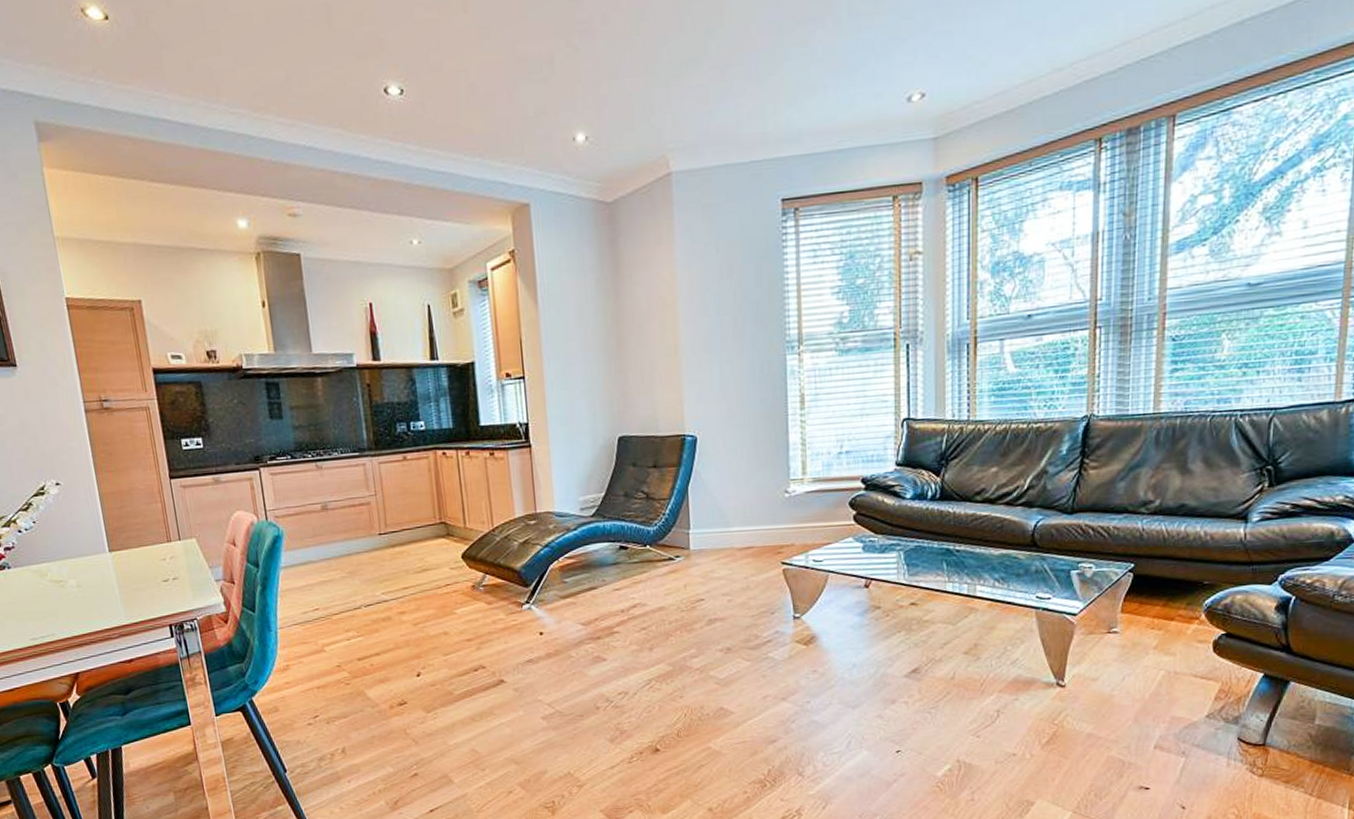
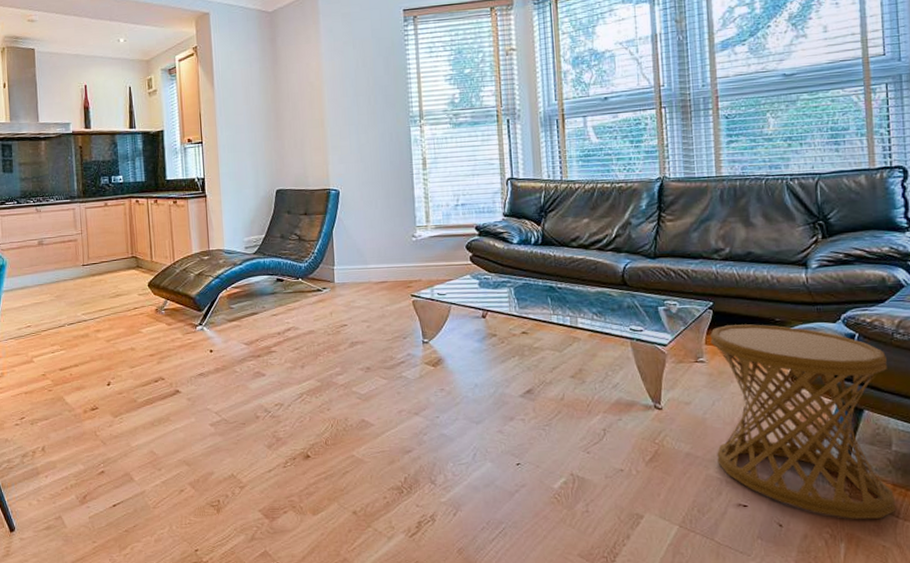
side table: none [1122,588,1323,799] -> present [710,324,895,519]

